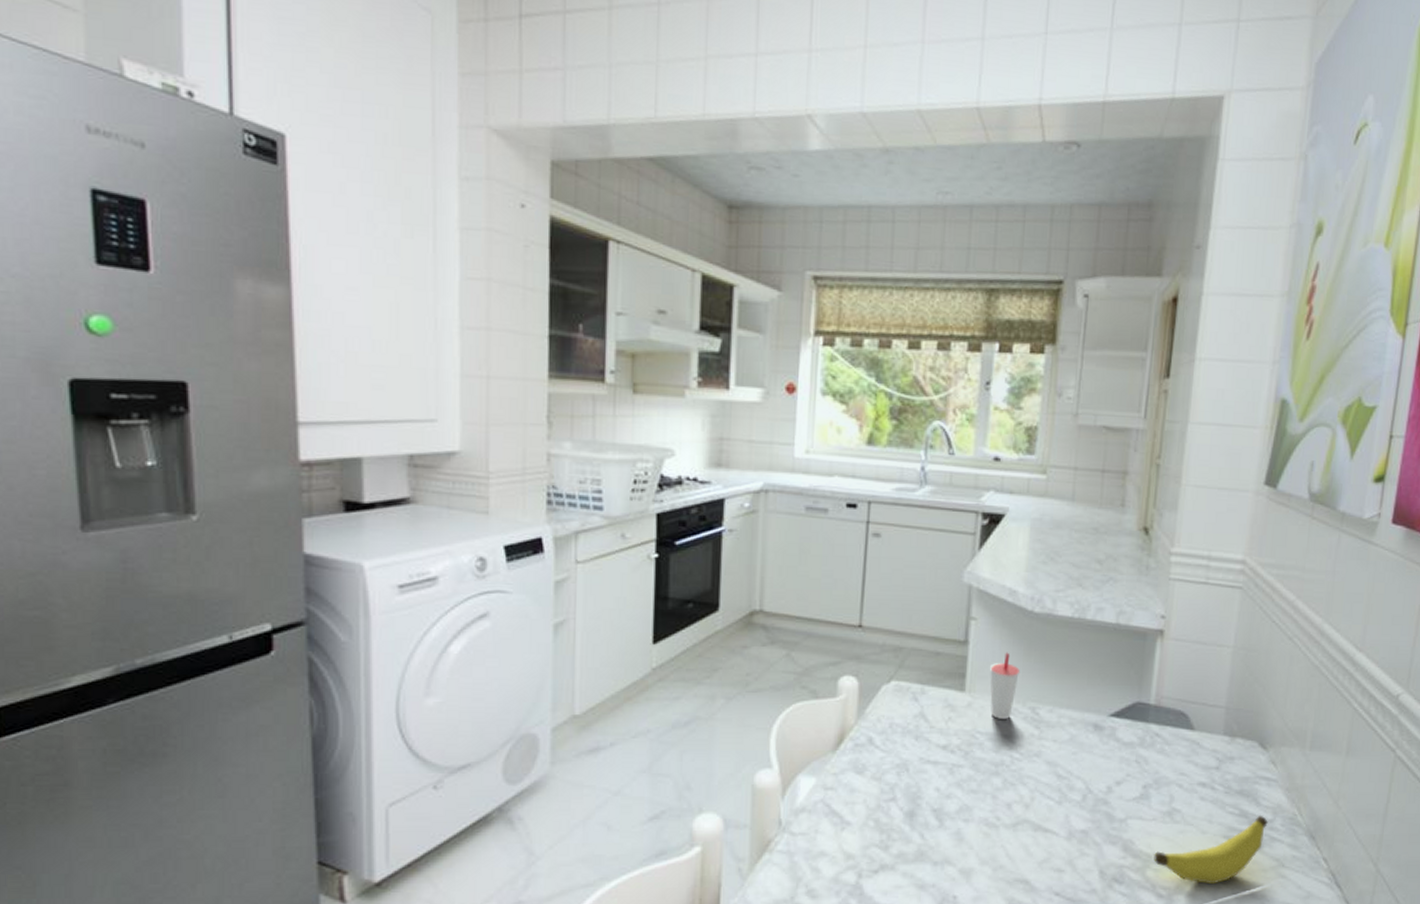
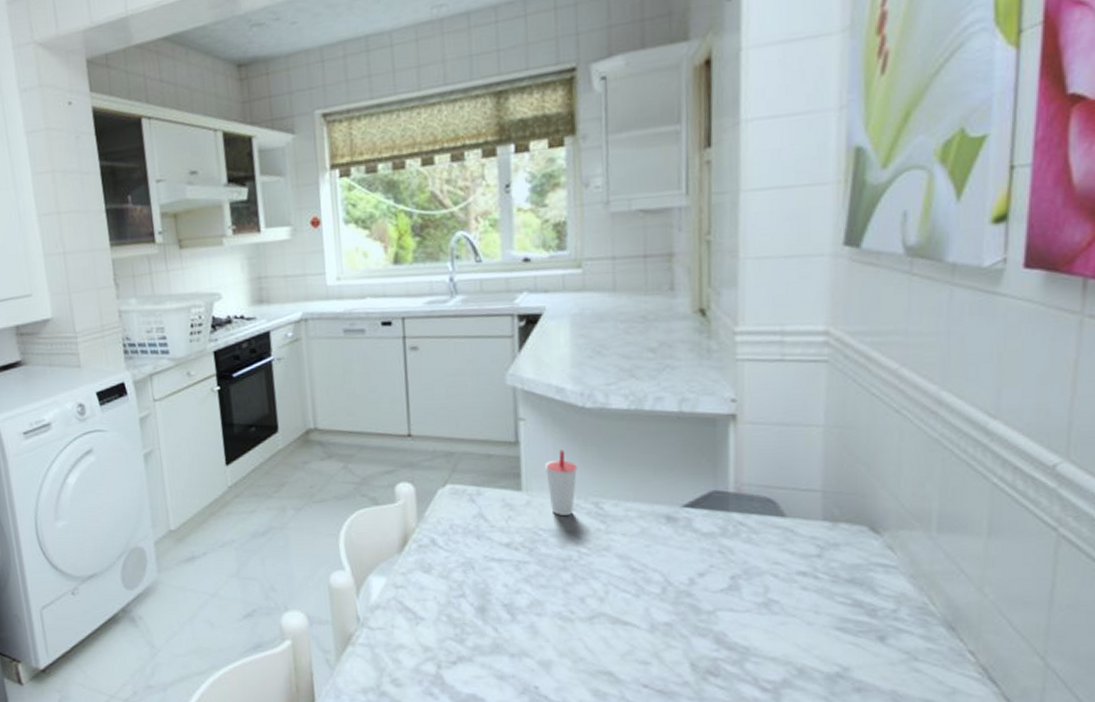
banana: present [1154,815,1268,885] -> none [752,604,891,679]

